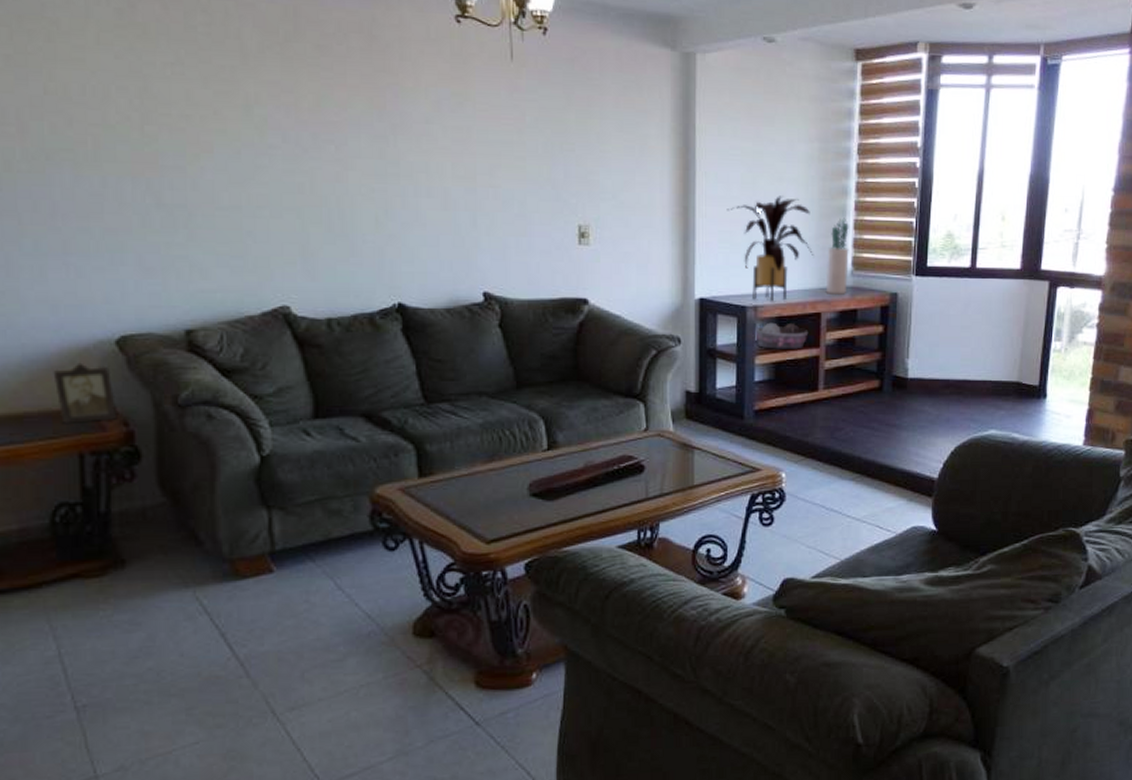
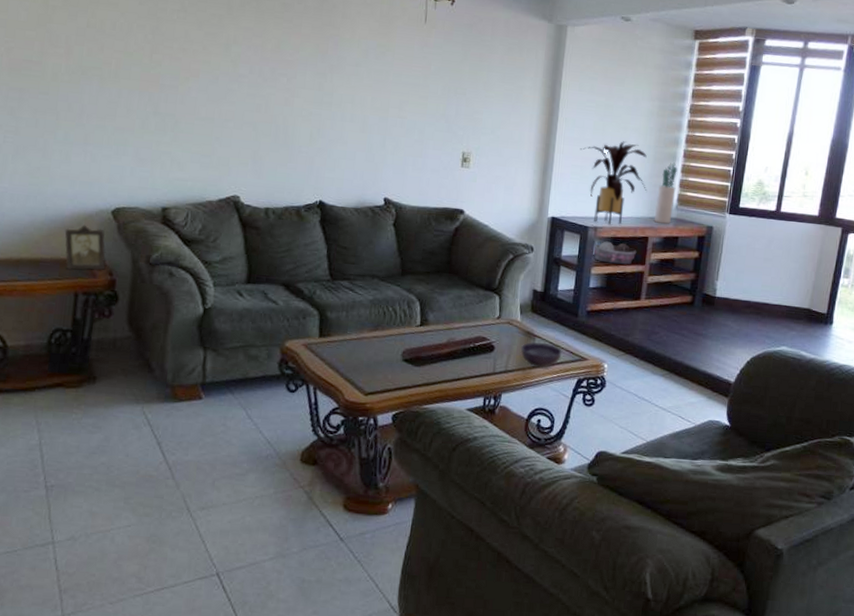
bowl: none [677,456,729,486] -> present [520,342,562,368]

